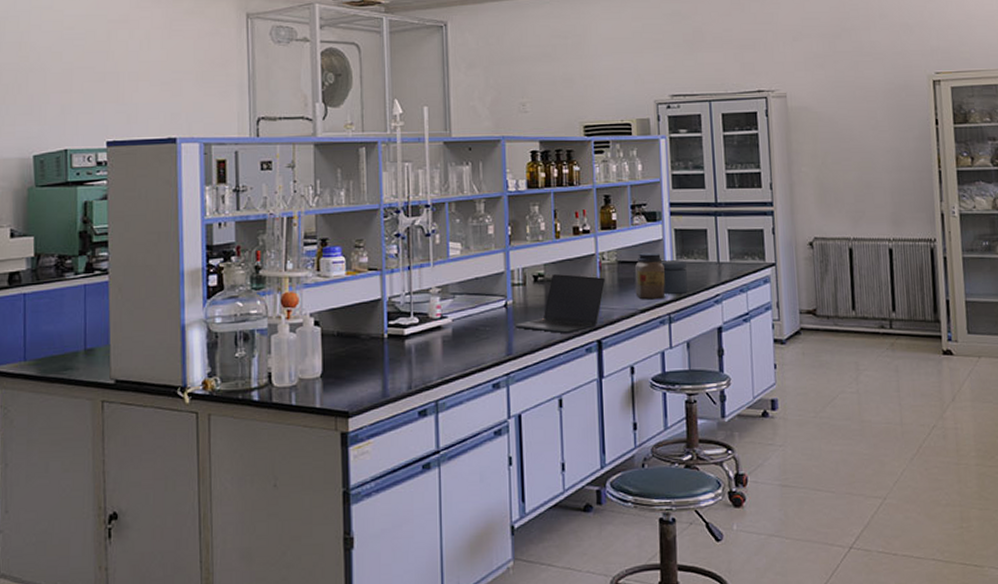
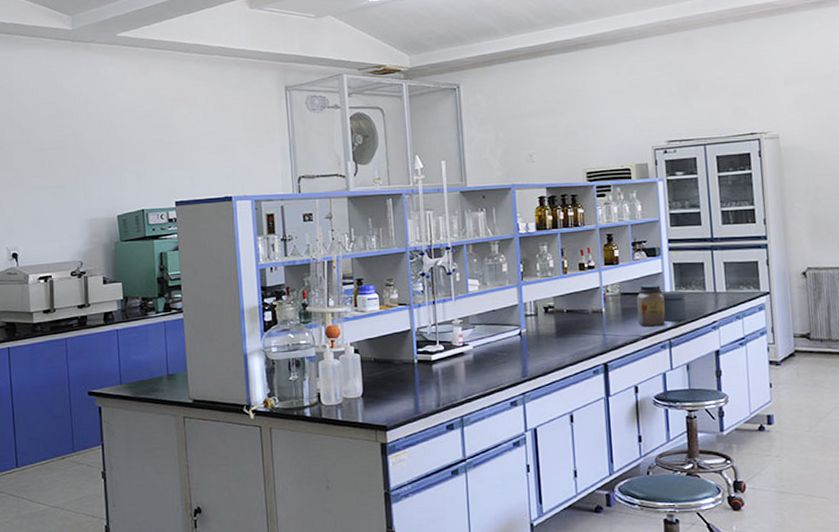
laptop: present [515,274,606,334] -> none [528,305,610,358]

